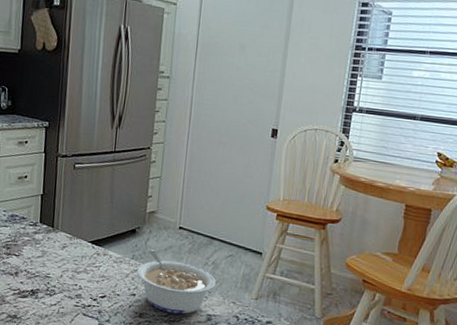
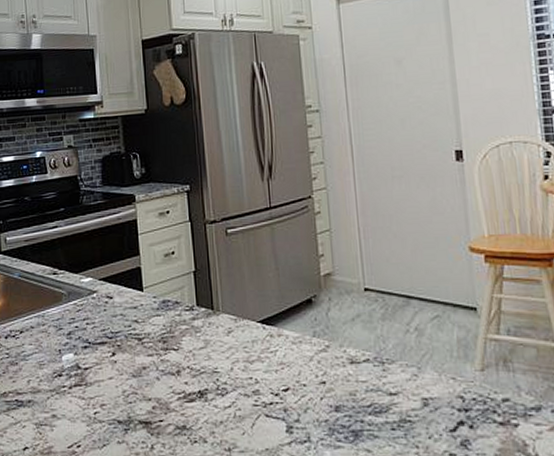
legume: present [137,250,216,314] -> none [322,322,425,401]

